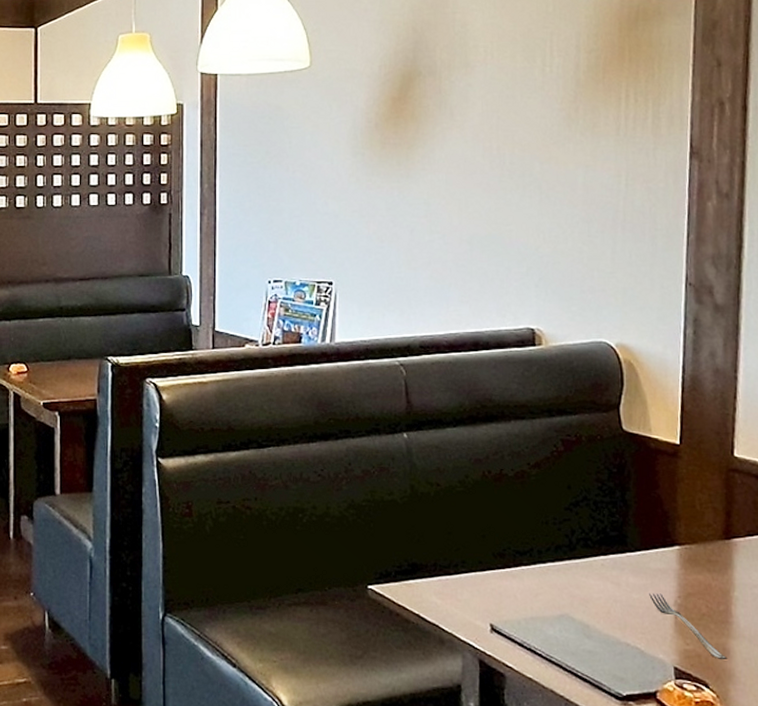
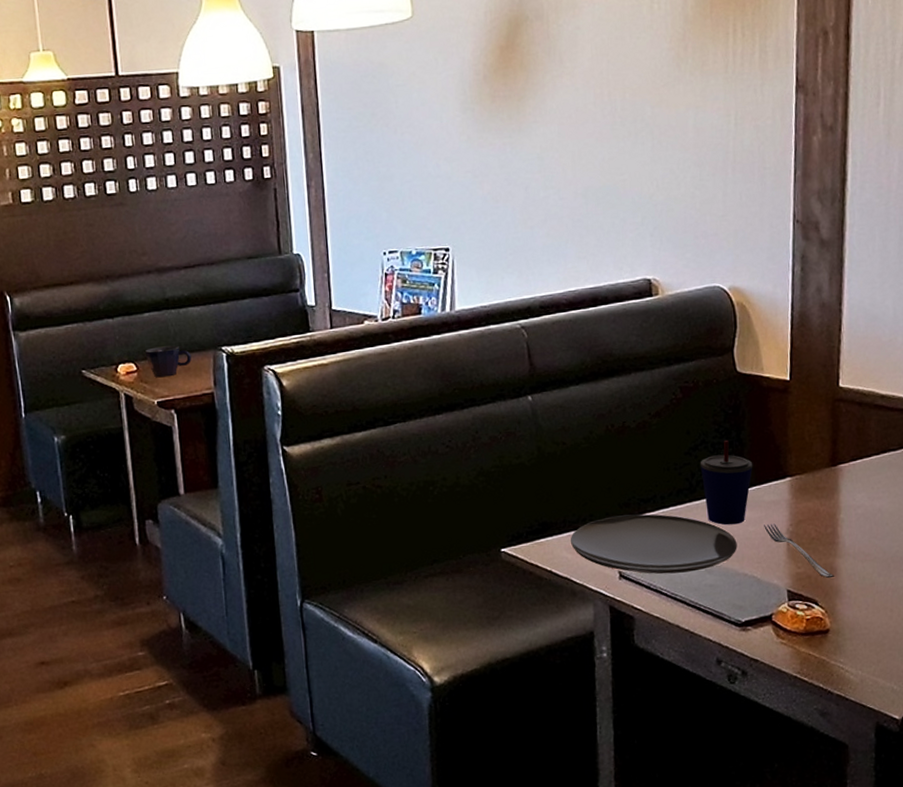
cup: none [37,351,78,380] -> present [145,345,192,378]
plate: none [440,565,620,634] -> present [570,514,737,574]
beverage cup: none [581,499,639,590] -> present [700,440,753,525]

